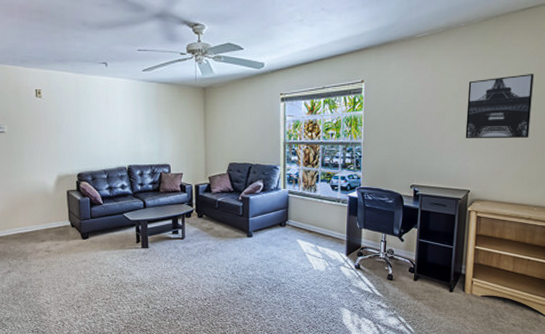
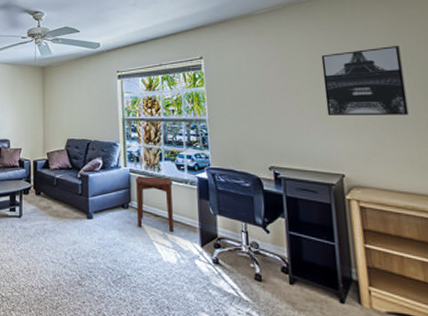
side table: none [293,197,326,245] -> present [135,176,174,232]

